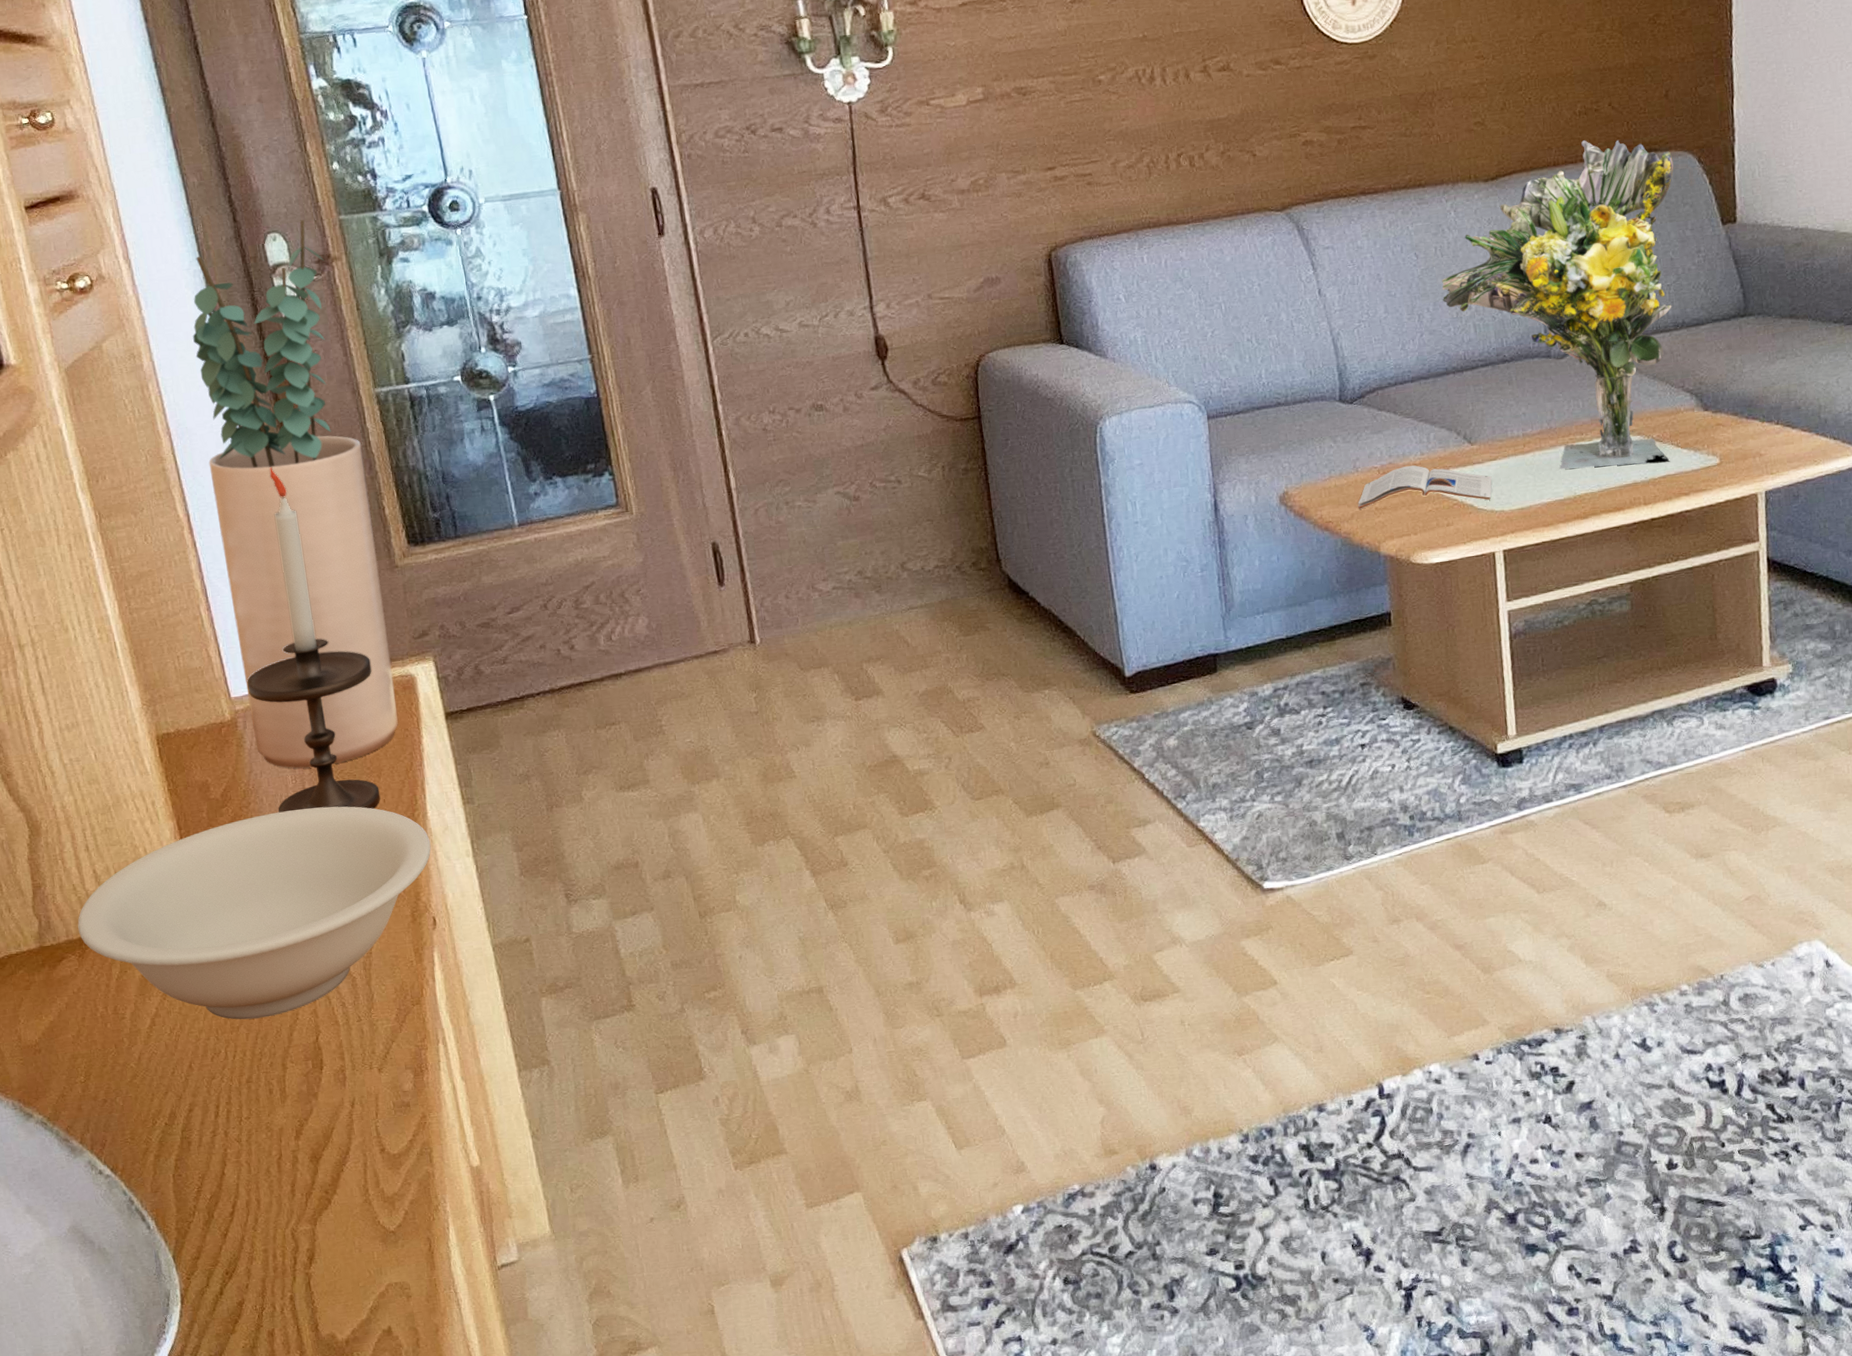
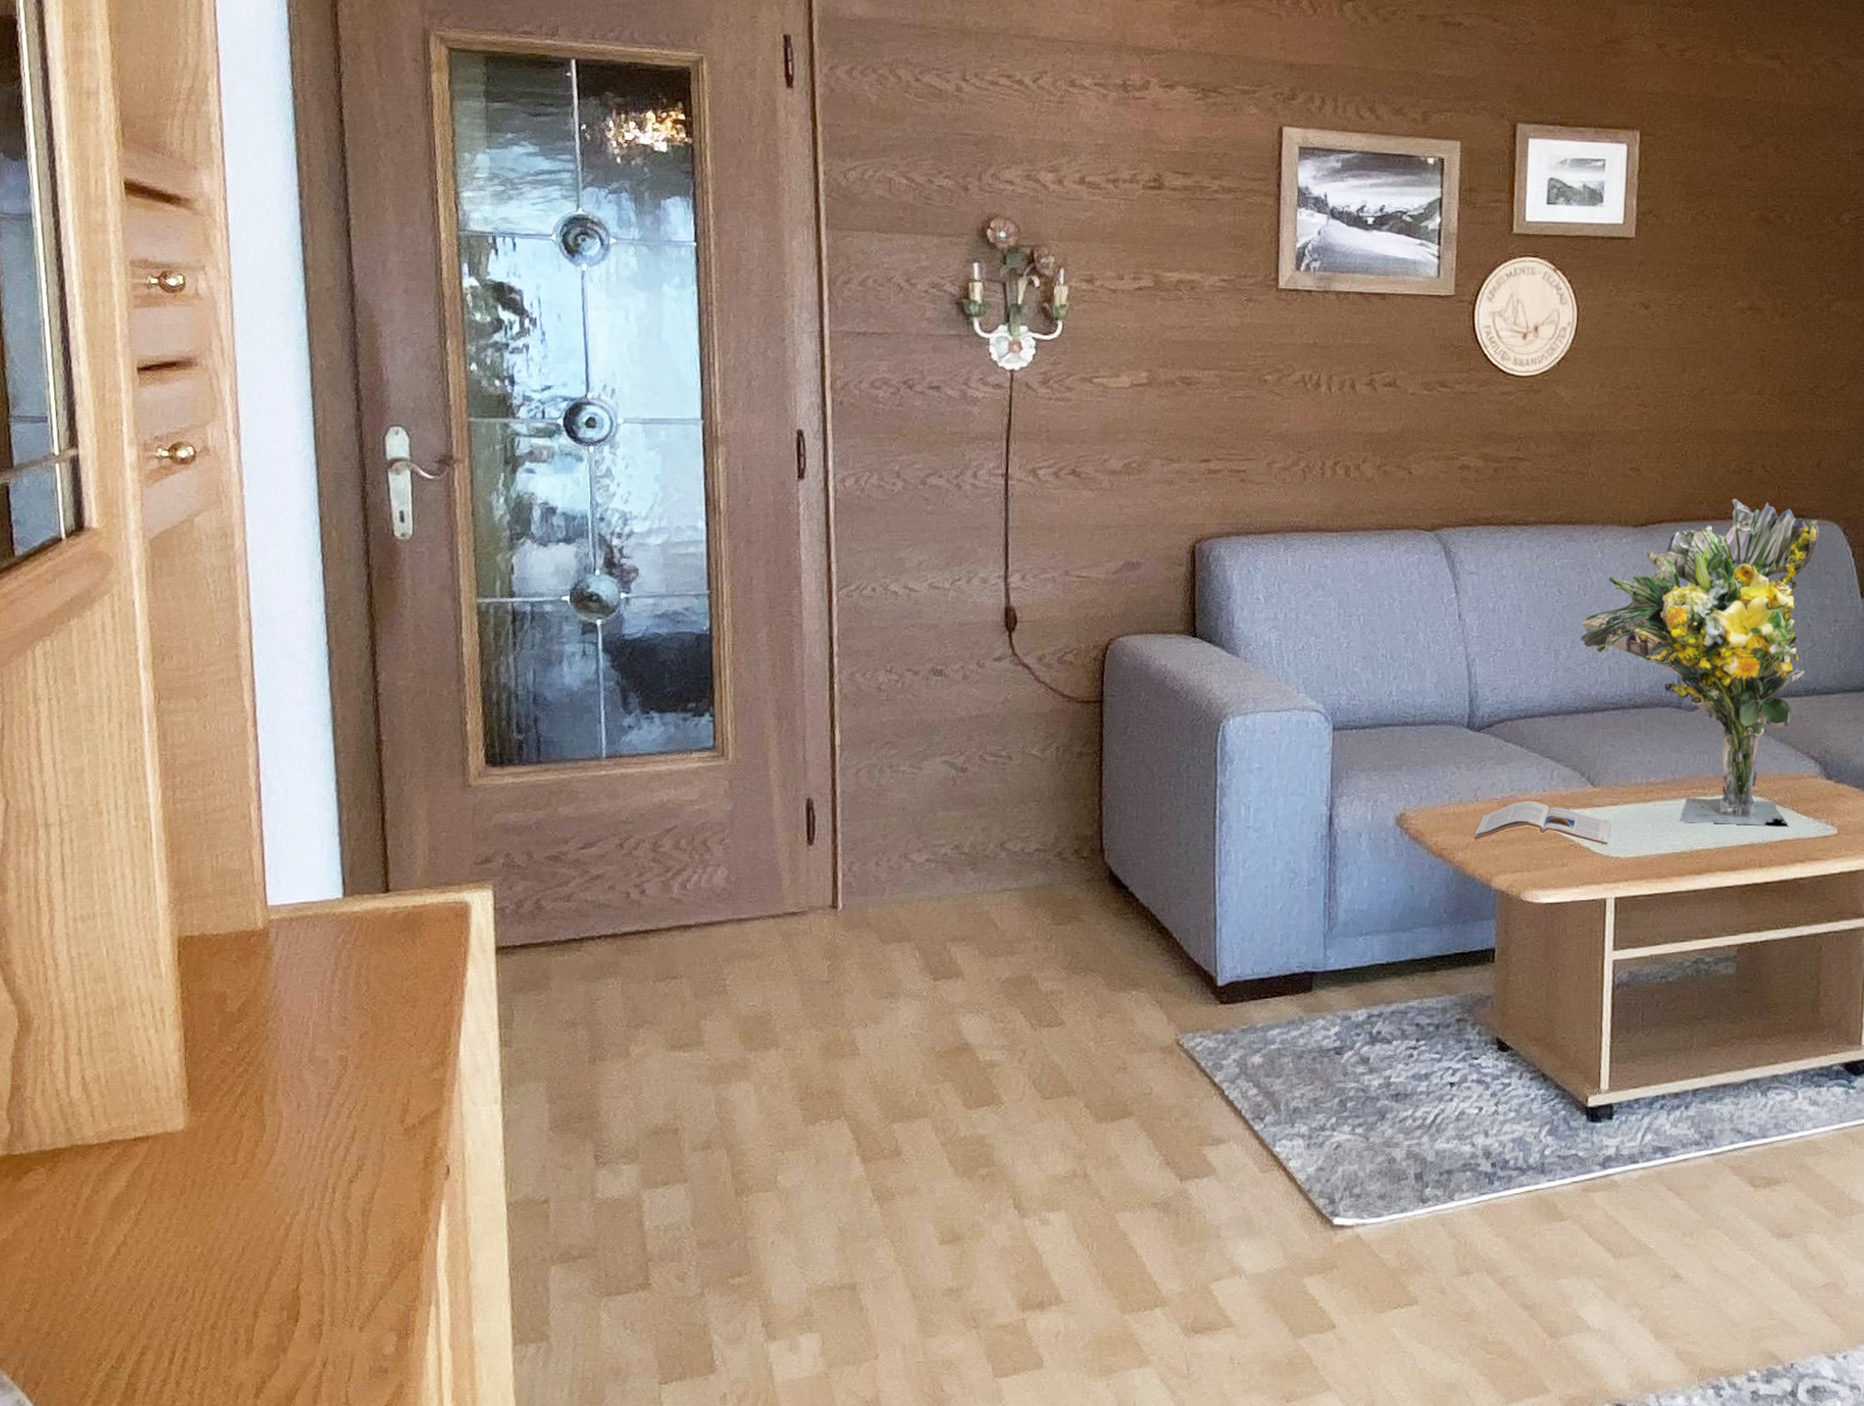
decorative bowl: present [77,806,431,1020] -> none [53,1034,458,1258]
vase: present [193,219,399,768] -> none [285,417,453,989]
candlestick: present [247,467,381,813] -> none [287,667,425,1041]

